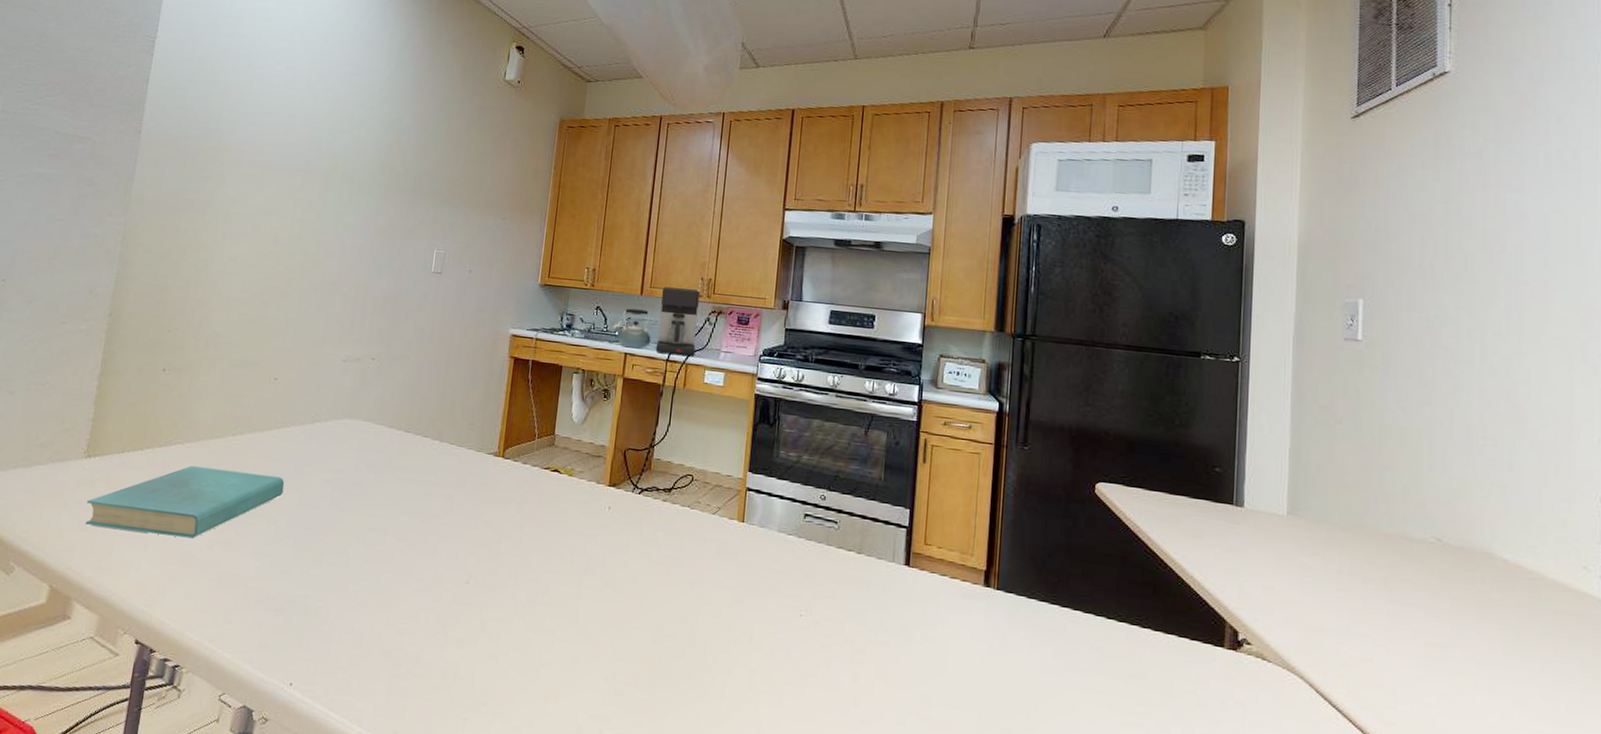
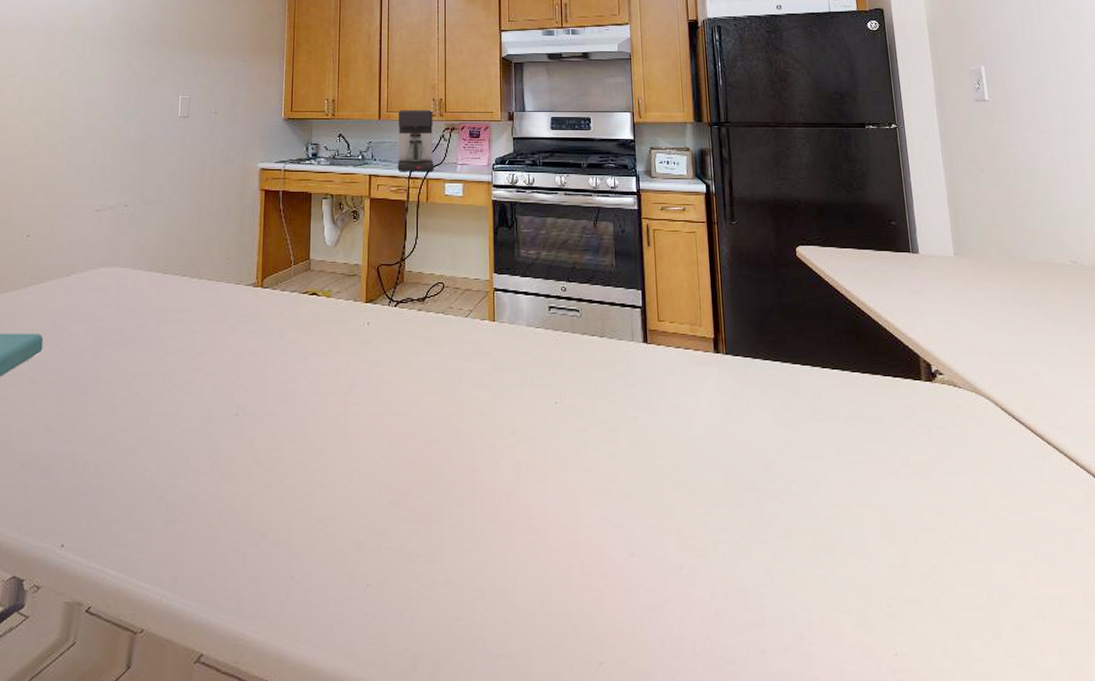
kettle: present [613,308,651,349] -> none [356,133,392,170]

